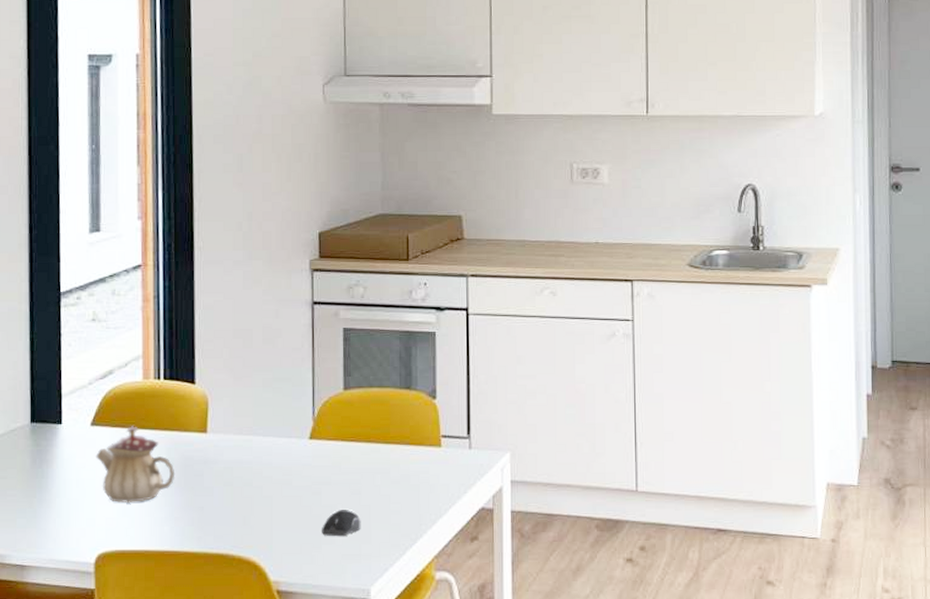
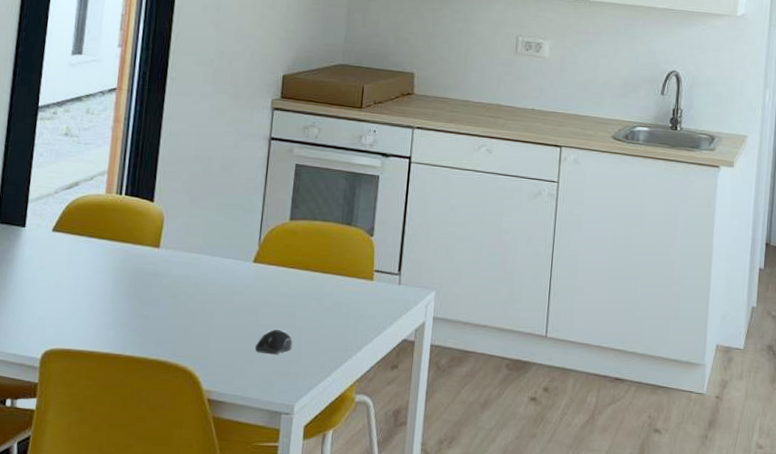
teapot: present [96,426,175,504] -> none [53,235,126,307]

